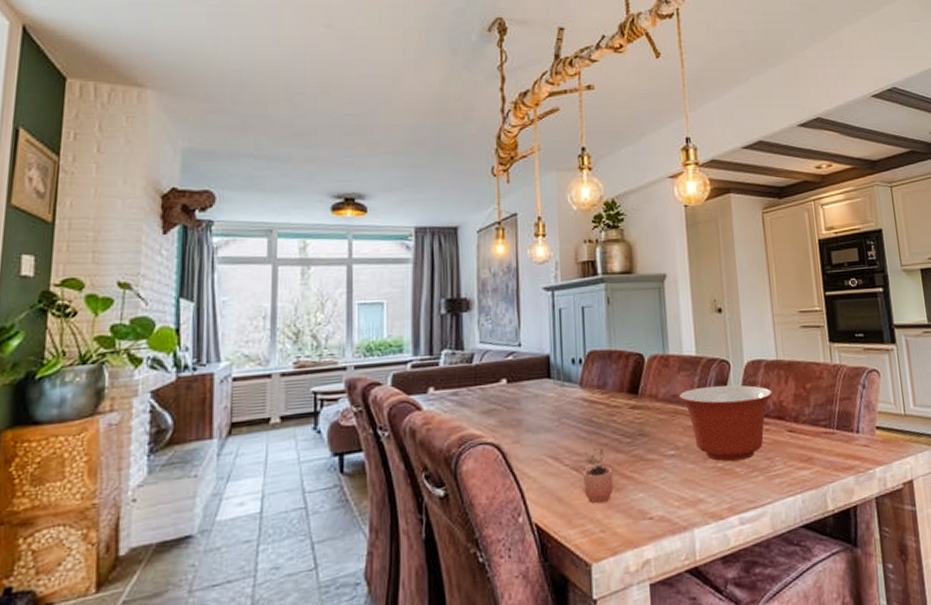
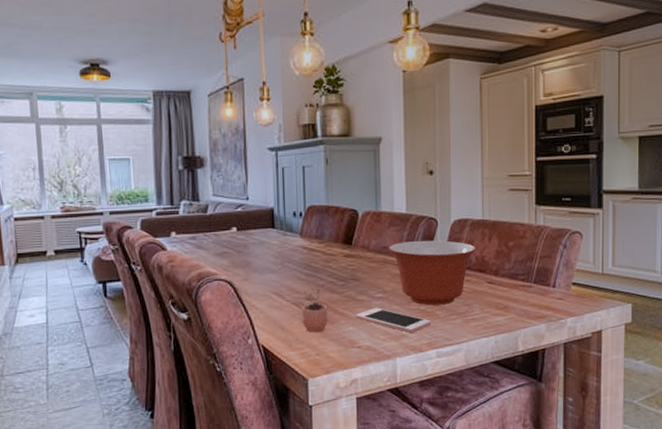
cell phone: none [646,467,731,497] -> present [356,308,431,334]

